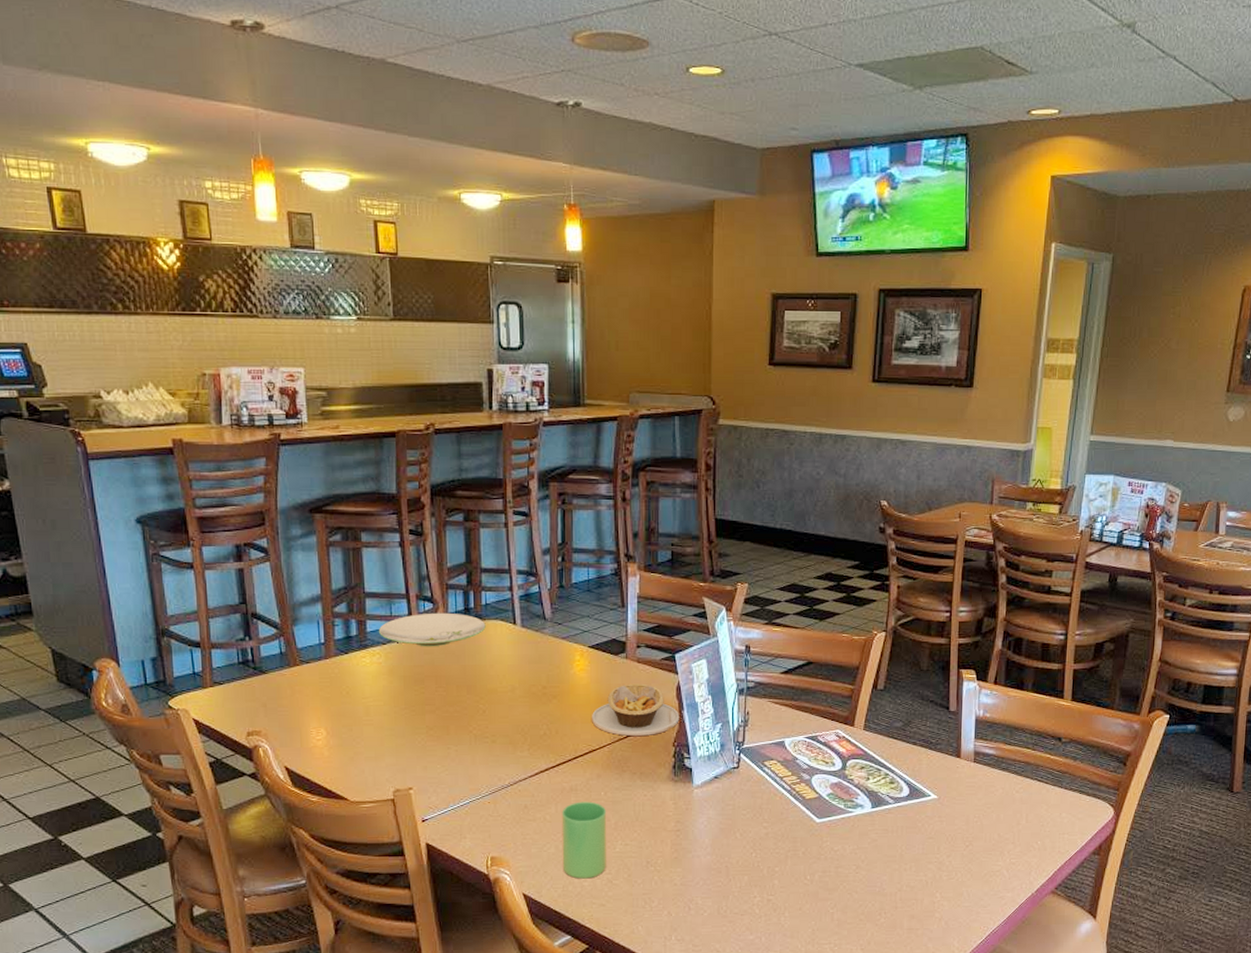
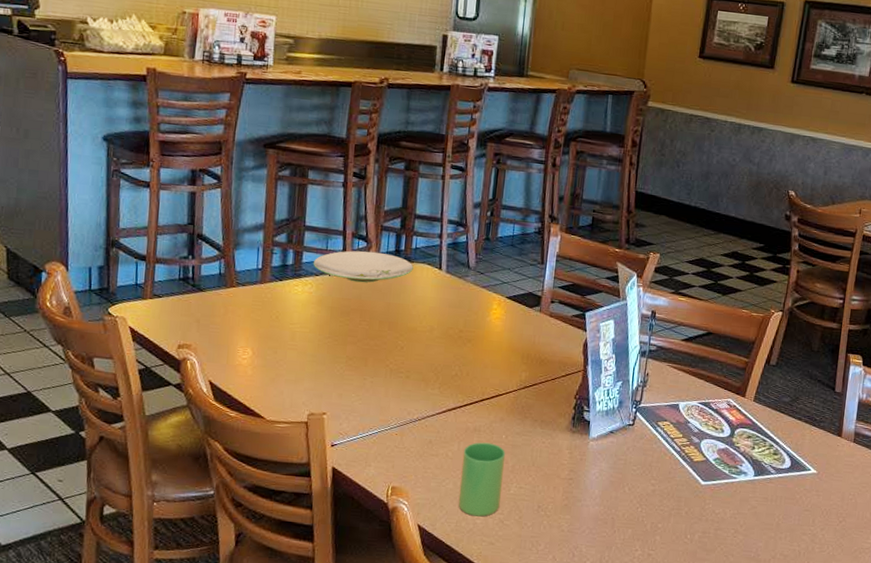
french fries: present [592,683,679,736] -> none [501,336,584,386]

